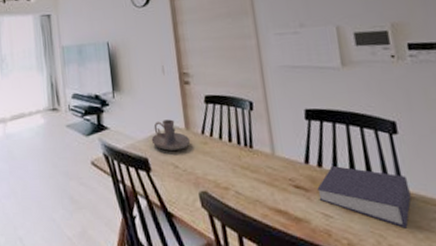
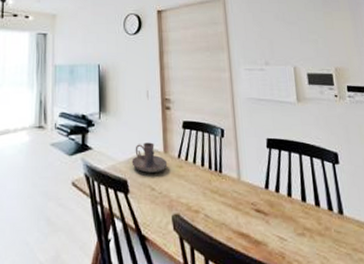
book: present [317,166,411,229] -> none [274,192,349,251]

